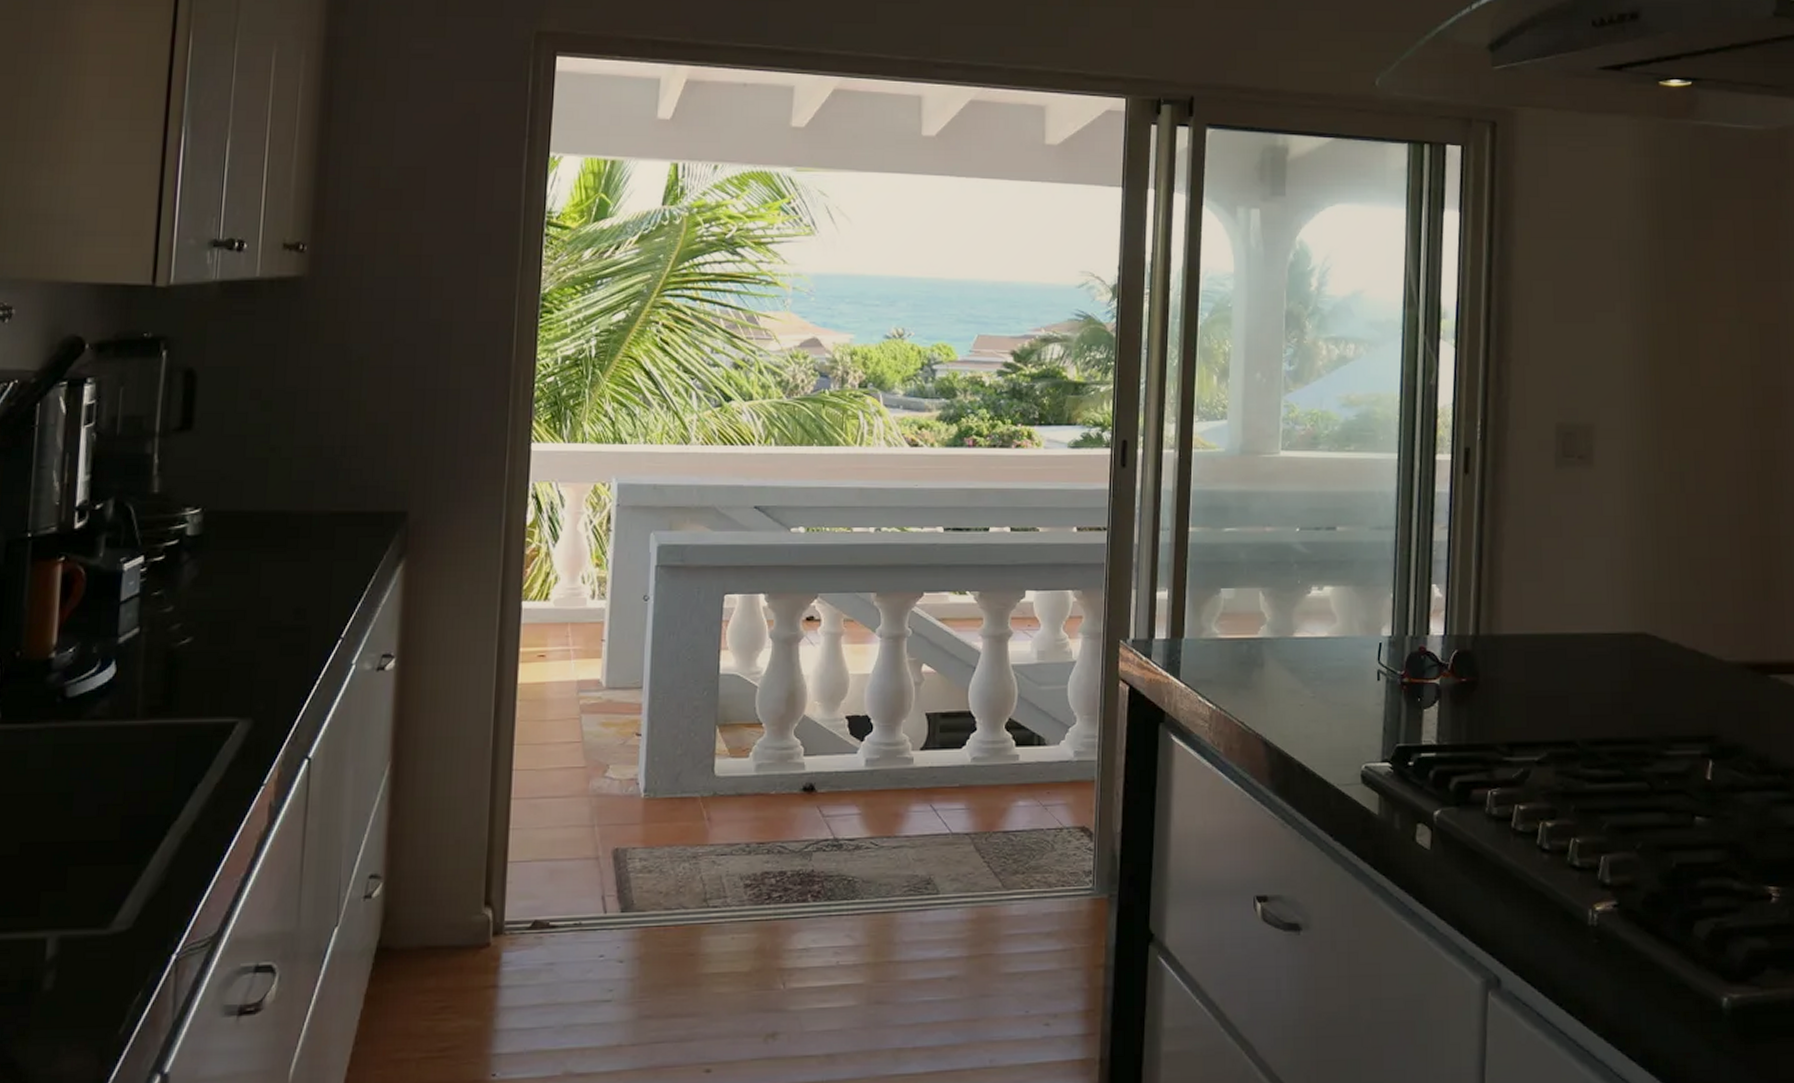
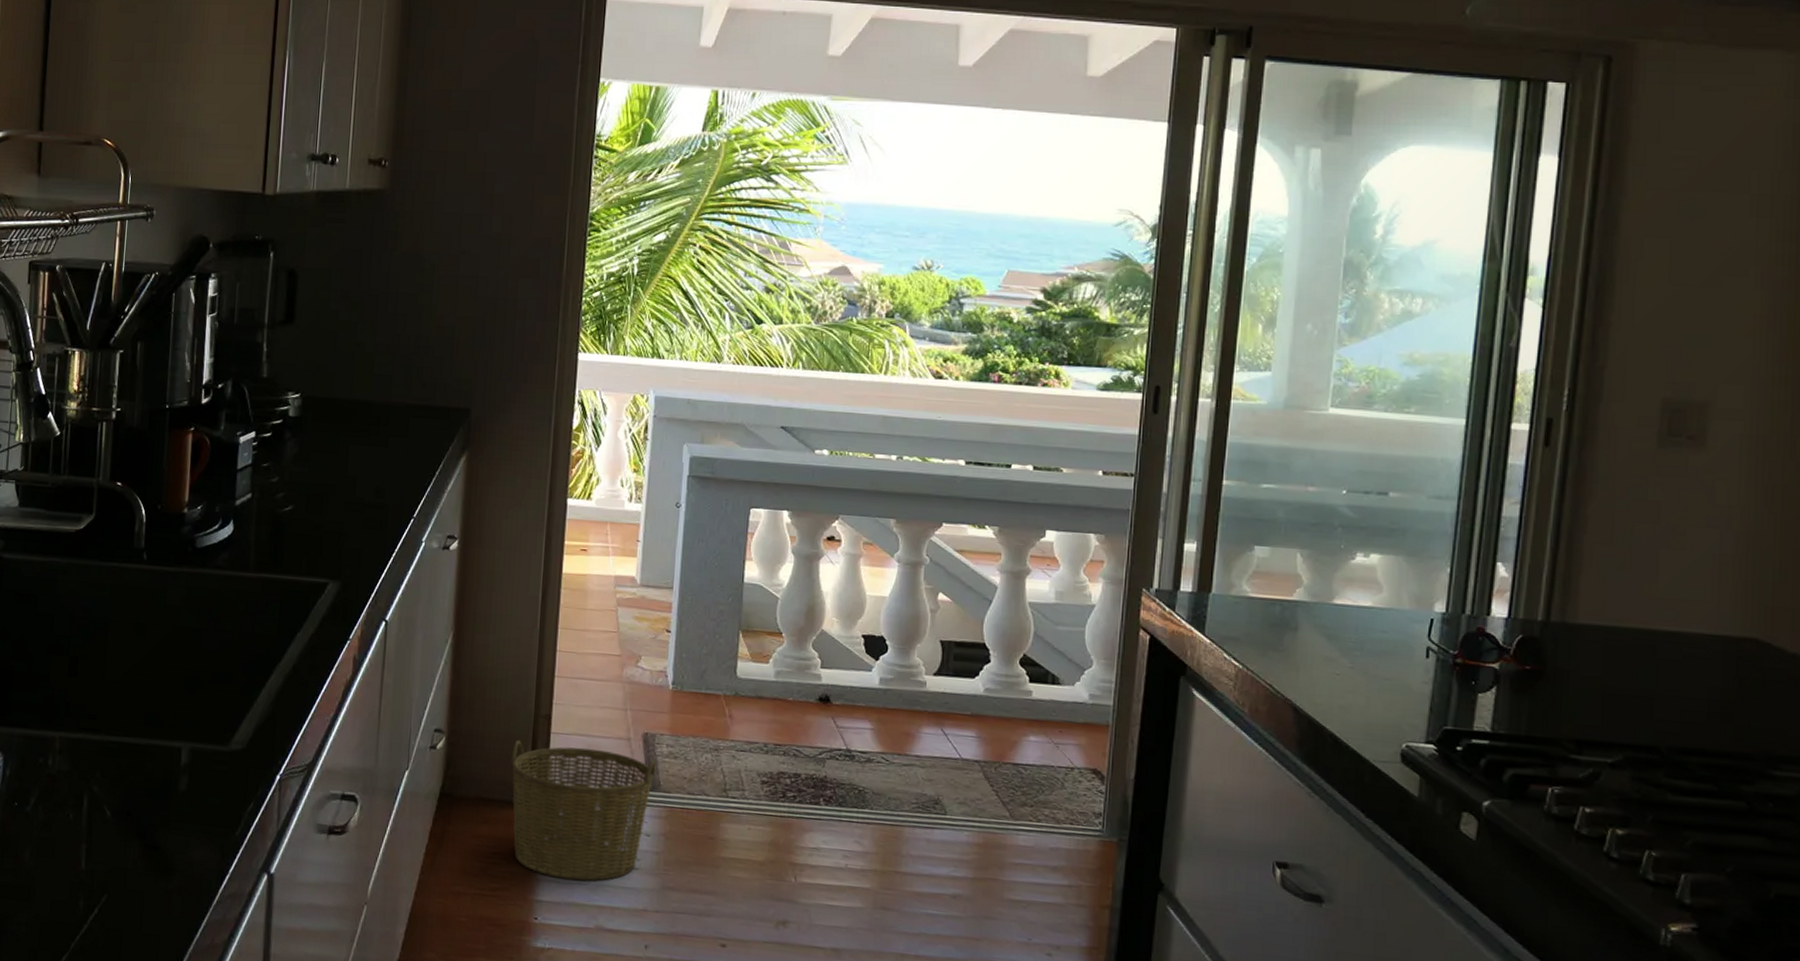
basket: none [461,873,629,1025] -> present [510,740,656,881]

